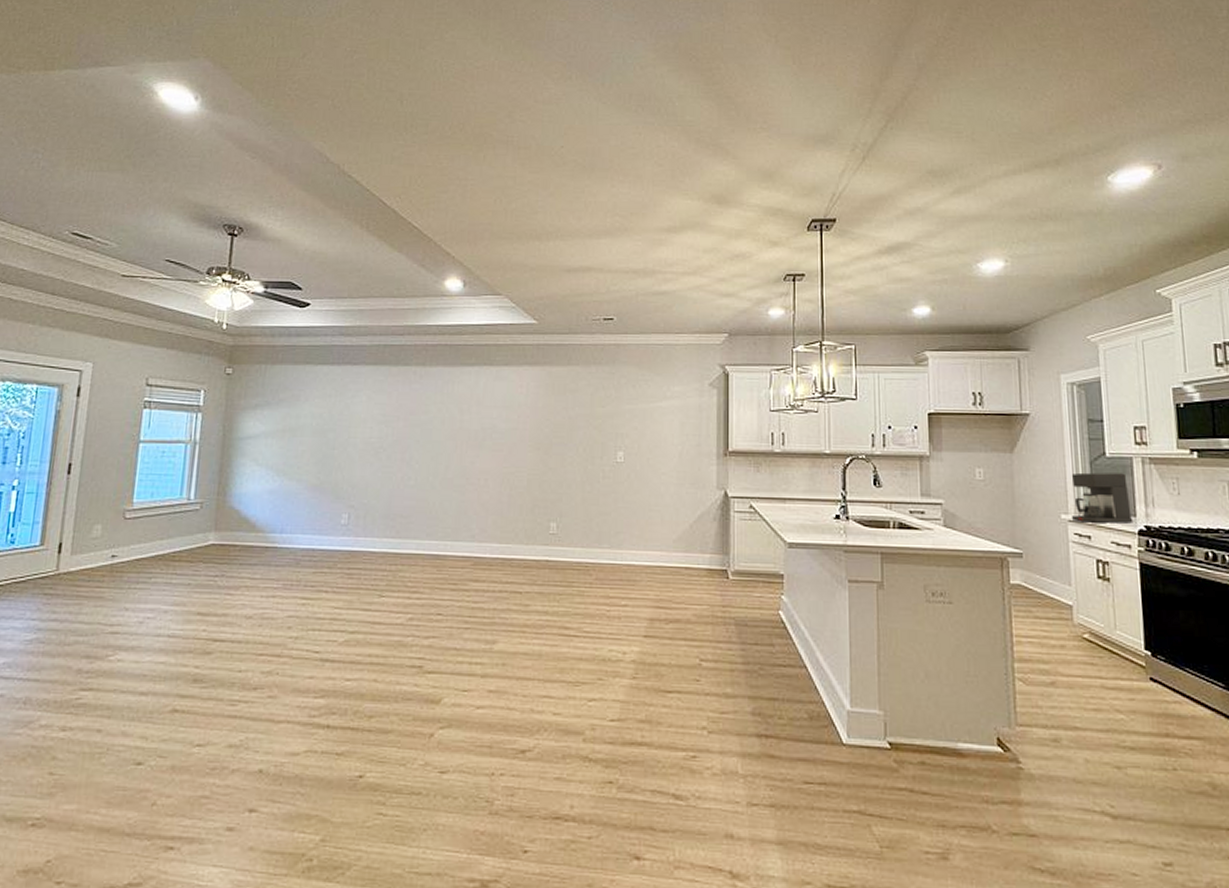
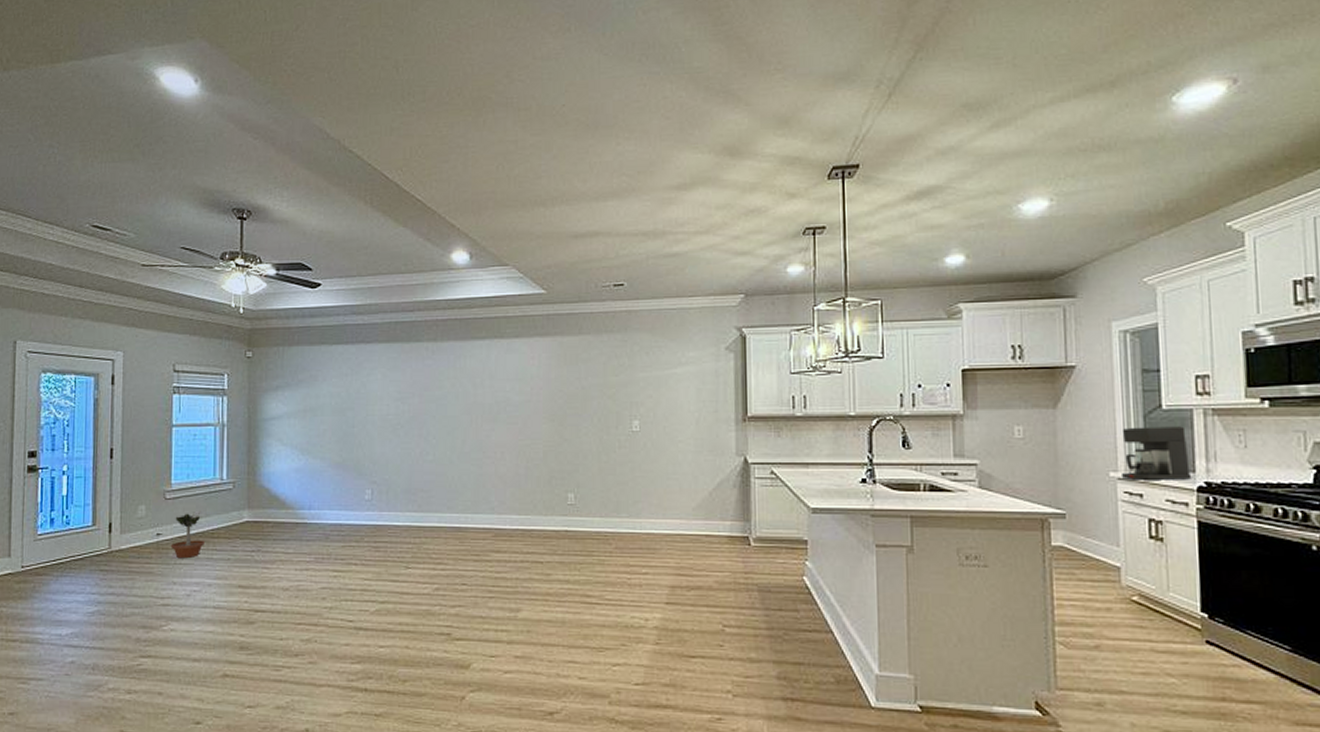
potted tree: none [125,531,166,583] -> present [170,510,206,559]

